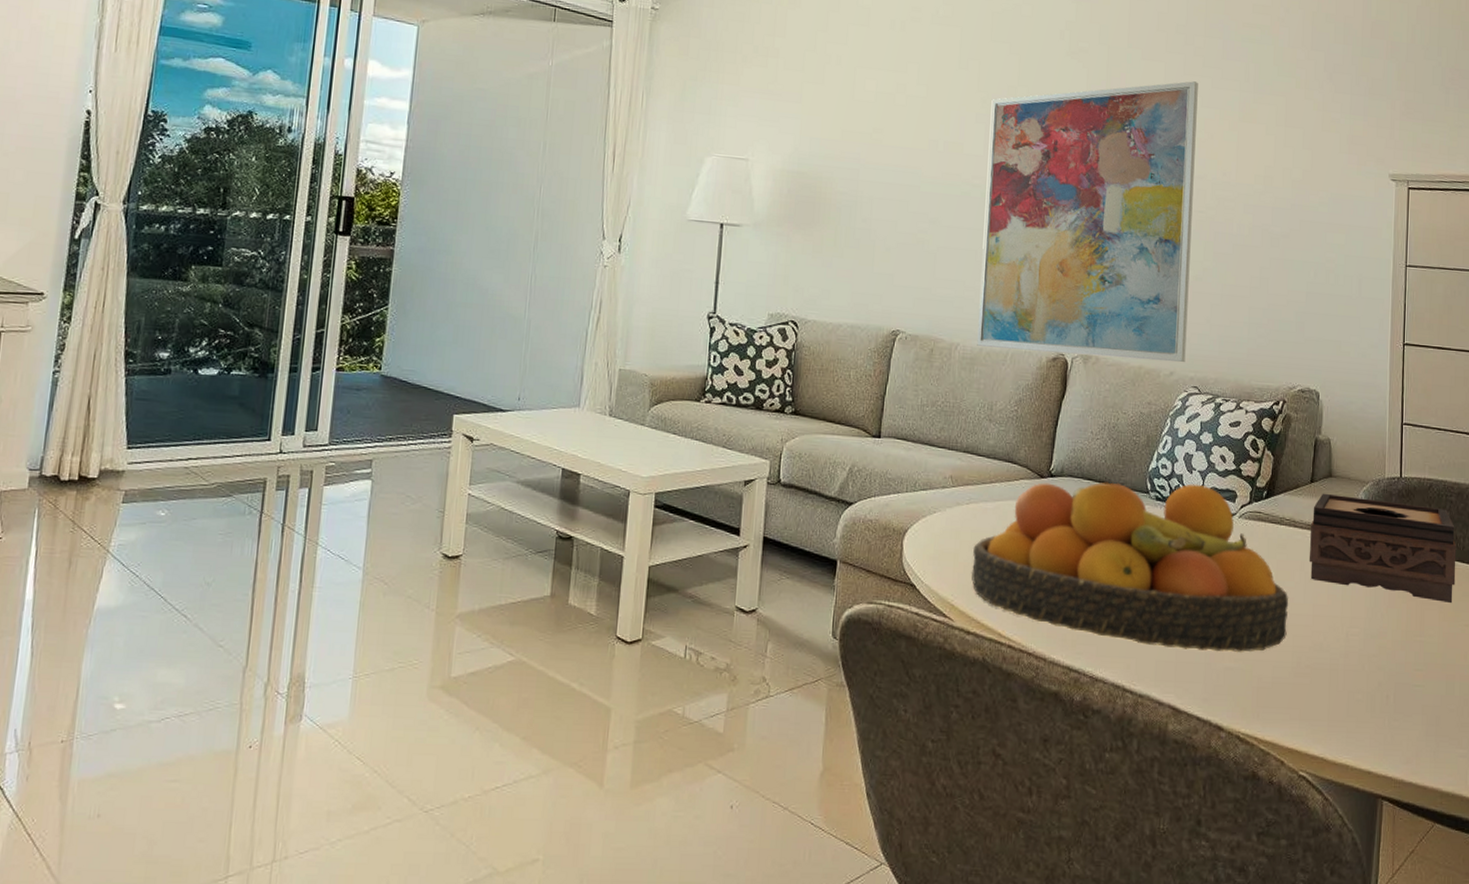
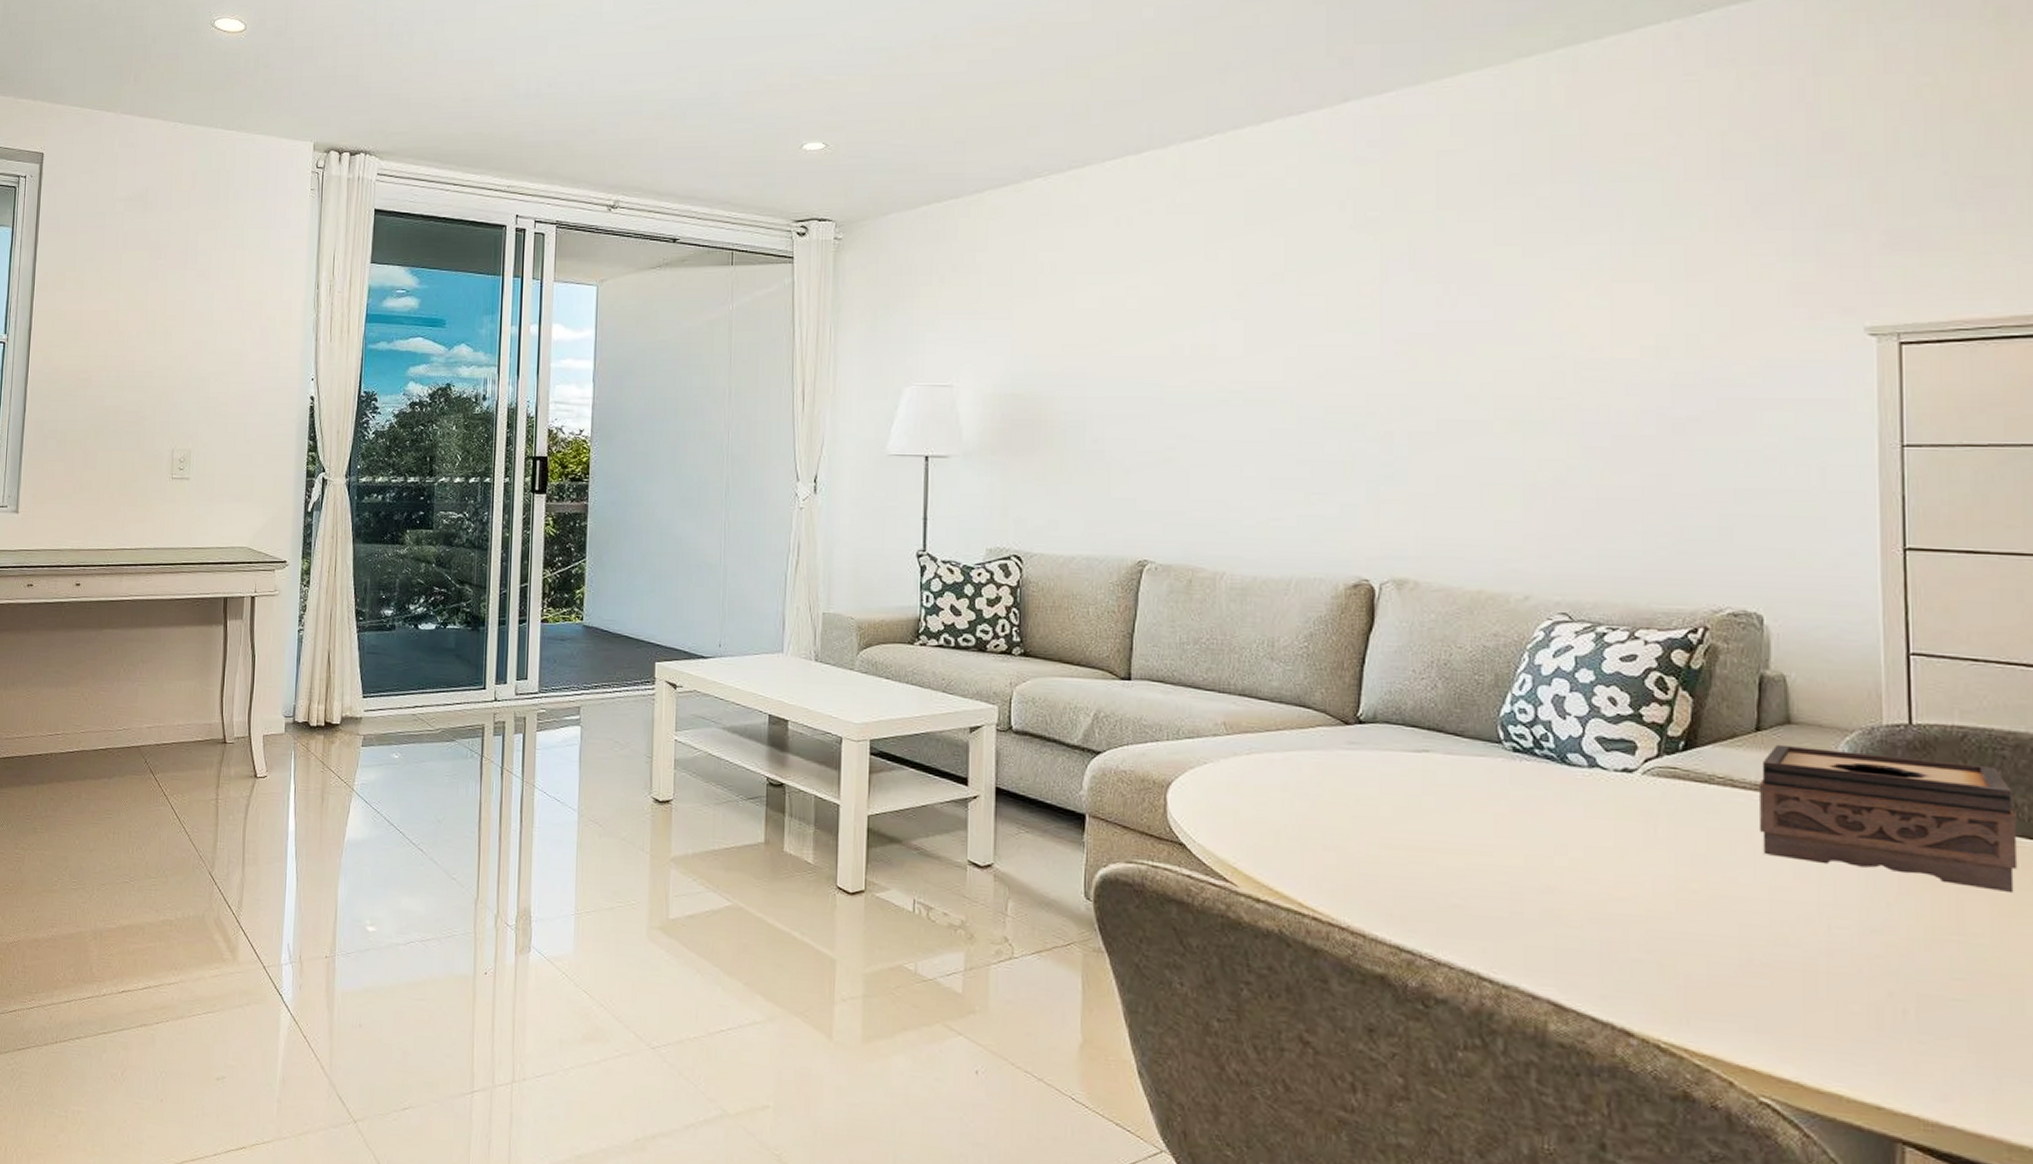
fruit bowl: present [972,482,1289,653] -> none [1259,729,1730,943]
wall art: present [977,81,1198,363] -> none [1249,240,1547,585]

